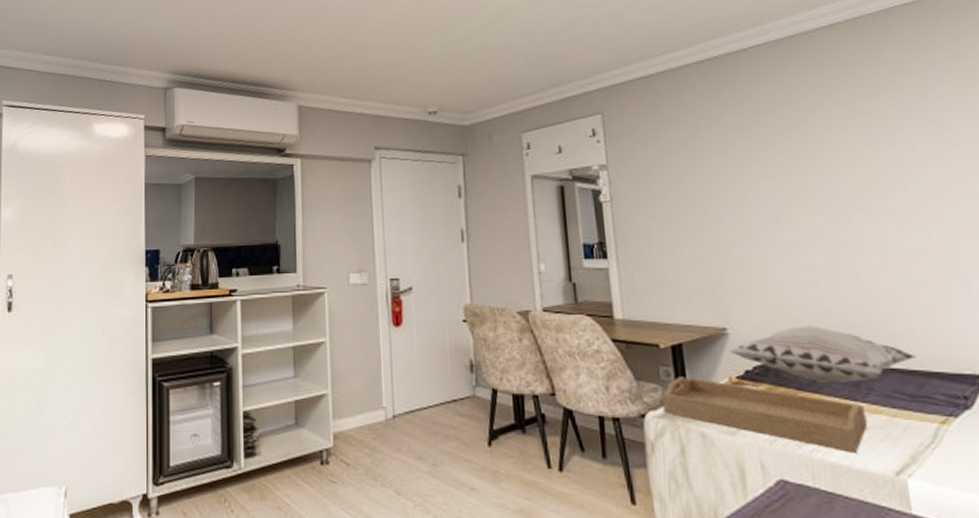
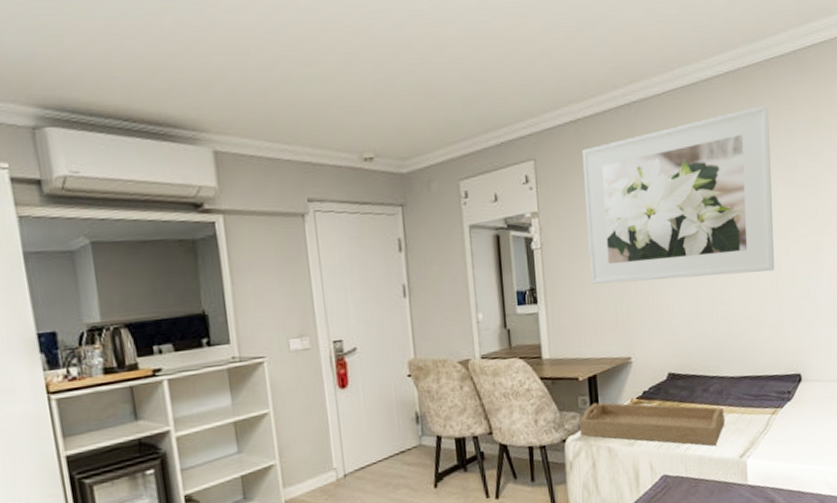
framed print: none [656,55,924,243] -> present [582,104,775,285]
decorative pillow: present [729,325,916,382] -> none [632,348,761,394]

